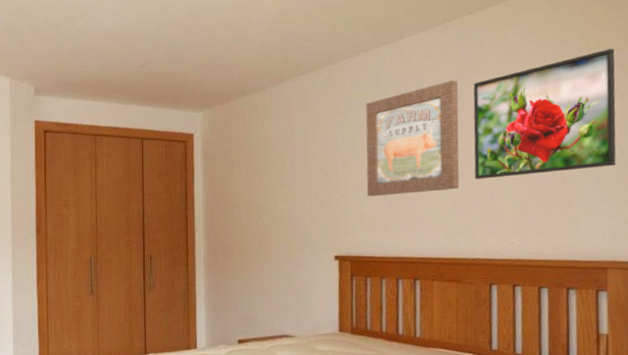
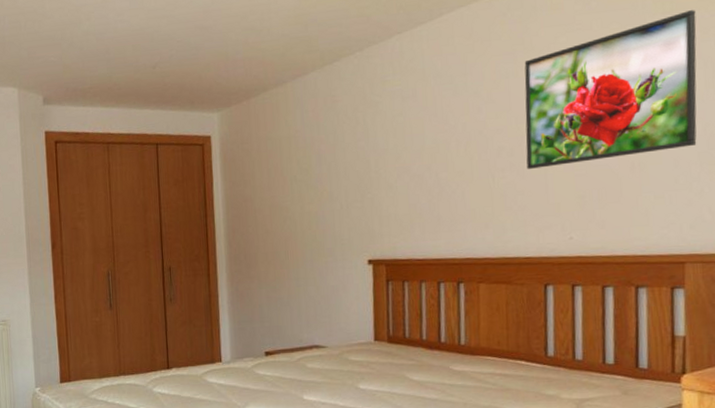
wall art: present [366,80,460,197] -> none [400,59,509,195]

